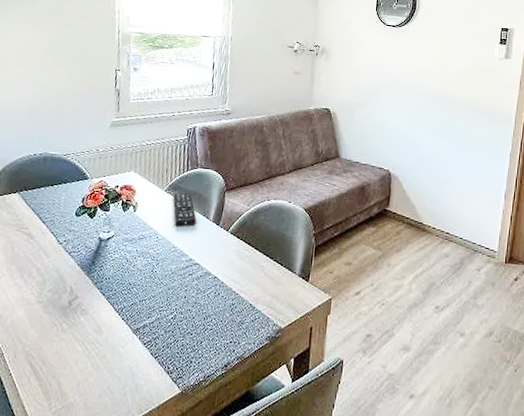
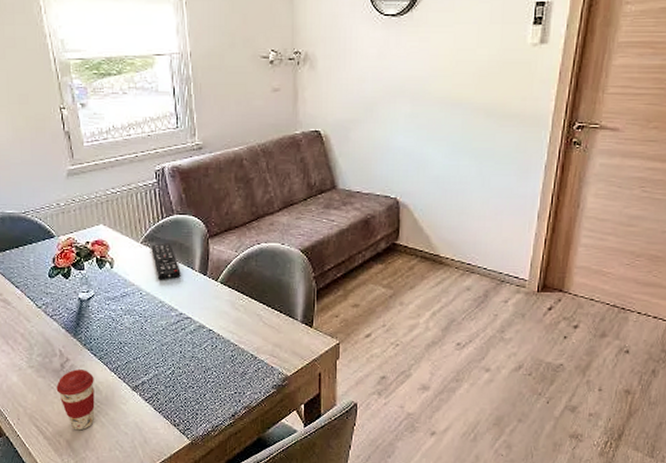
coffee cup: none [59,308,99,373] -> present [56,369,95,431]

